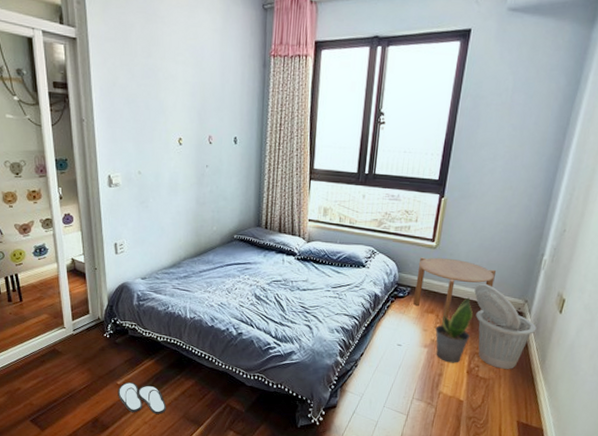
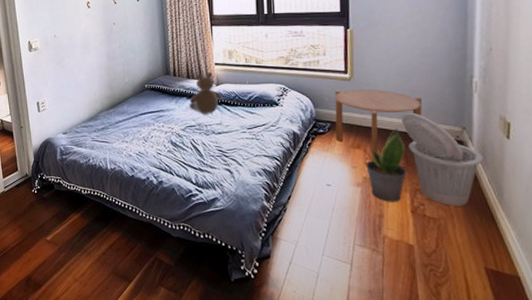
slippers: present [117,382,166,414] -> none [48,237,95,270]
bear: none [277,227,312,270] -> present [189,72,223,114]

